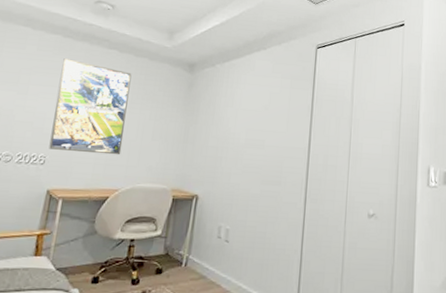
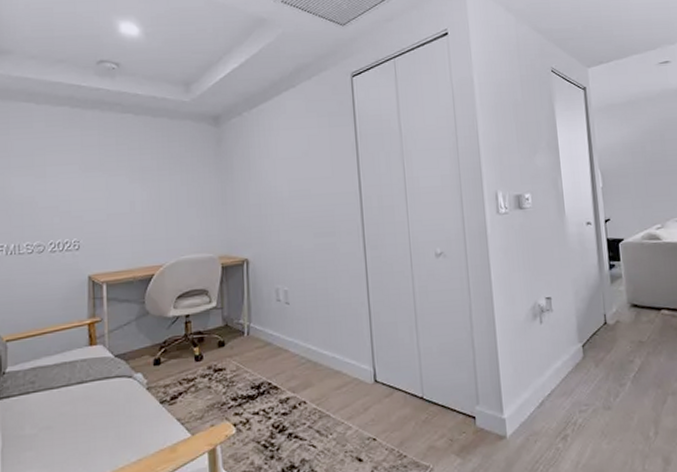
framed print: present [49,58,132,155] -> none [76,131,158,233]

